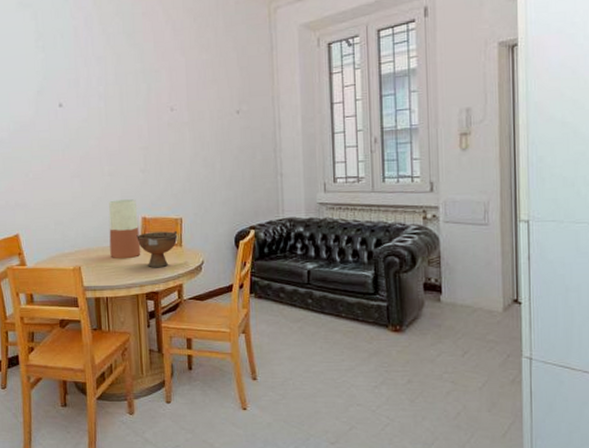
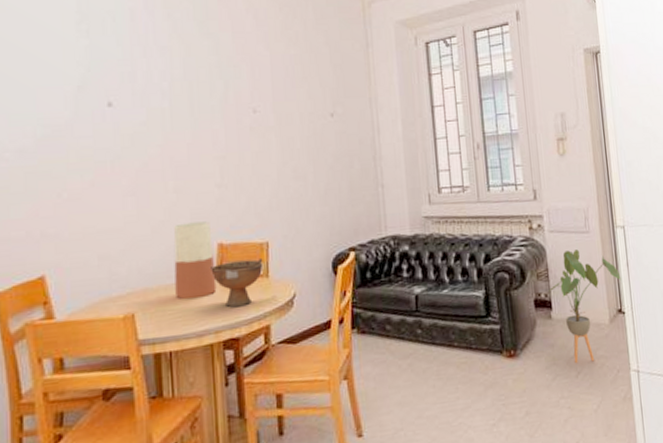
house plant: none [440,240,520,345] -> present [549,249,621,364]

